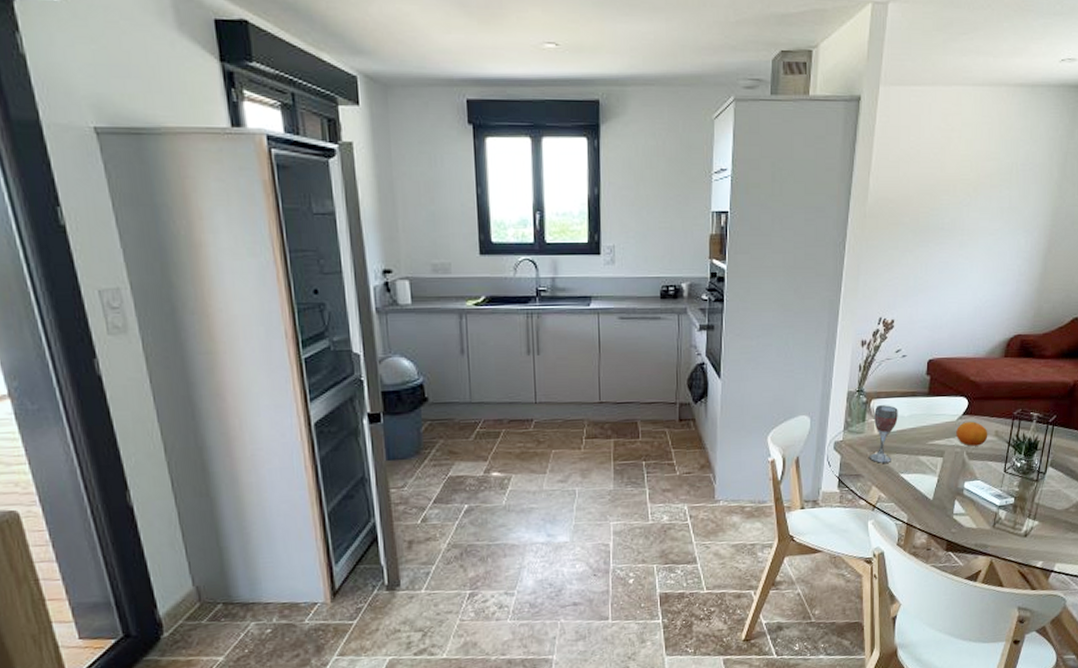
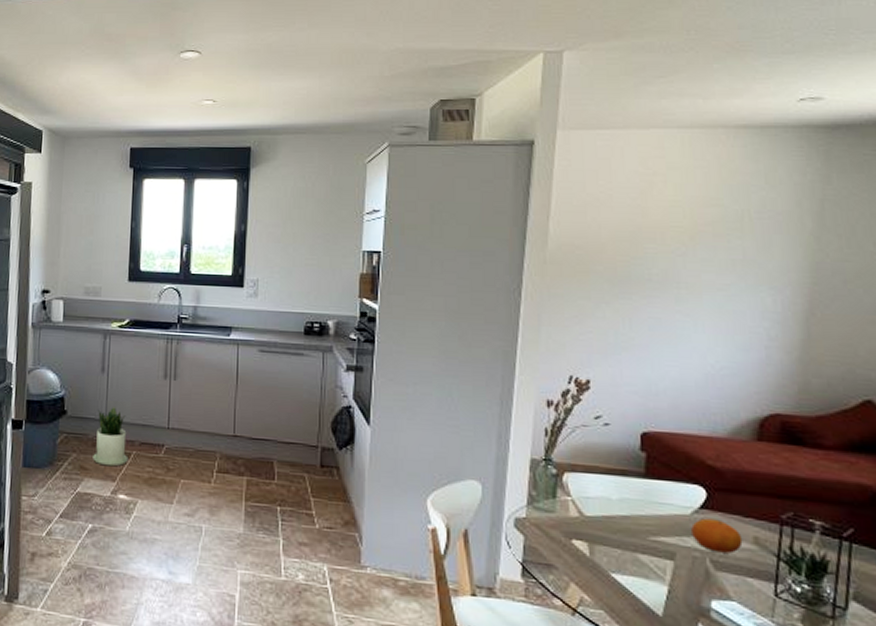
planter: none [461,388,499,448] -> present [93,407,129,467]
cup: present [869,405,898,463] -> none [564,481,603,556]

